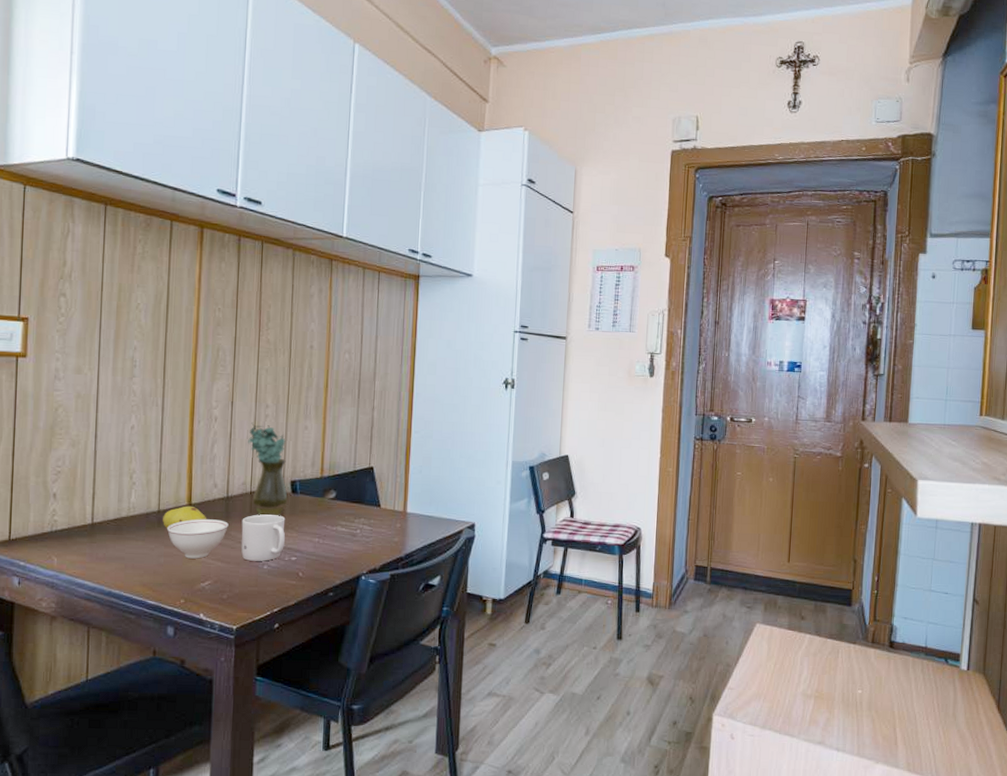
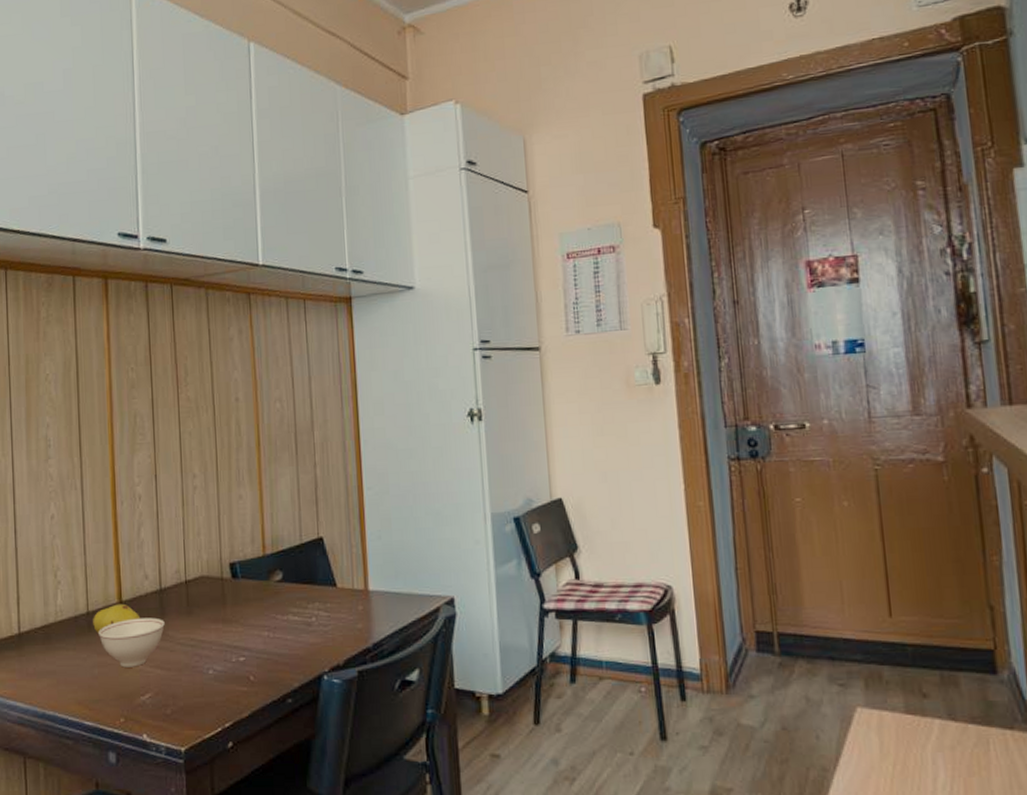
mug: present [240,514,286,561] -> none [179,606,230,666]
vase: present [248,422,288,516] -> none [177,497,228,609]

